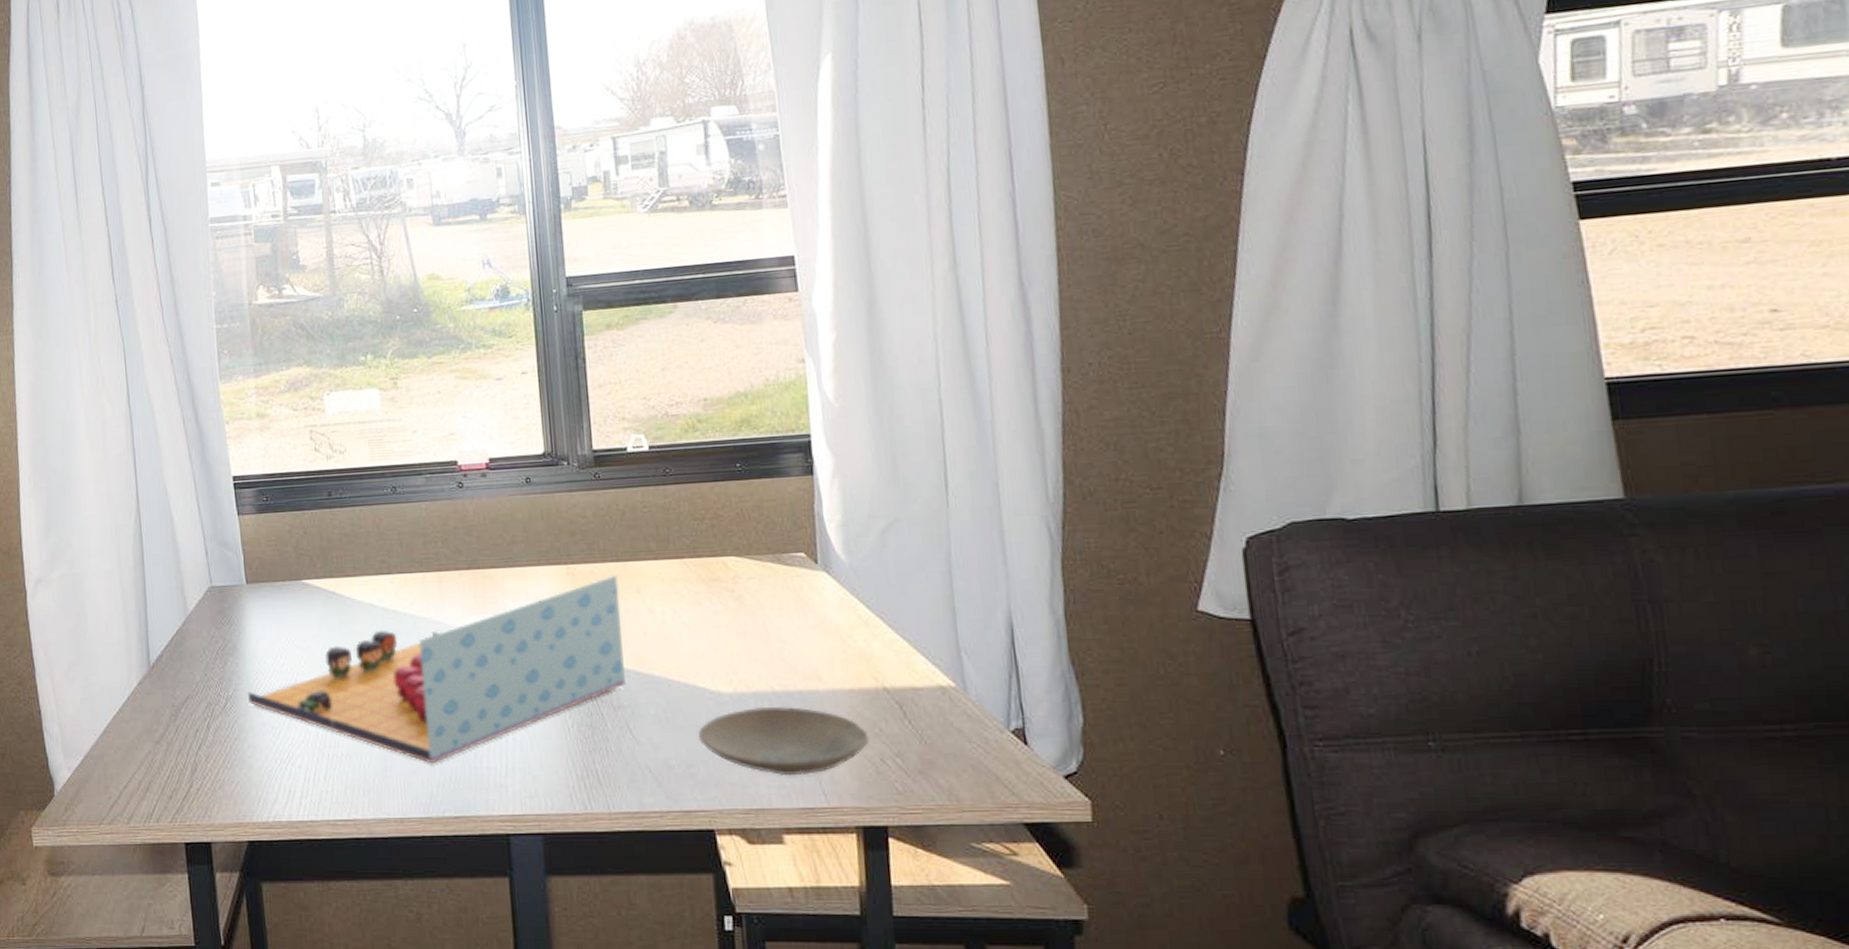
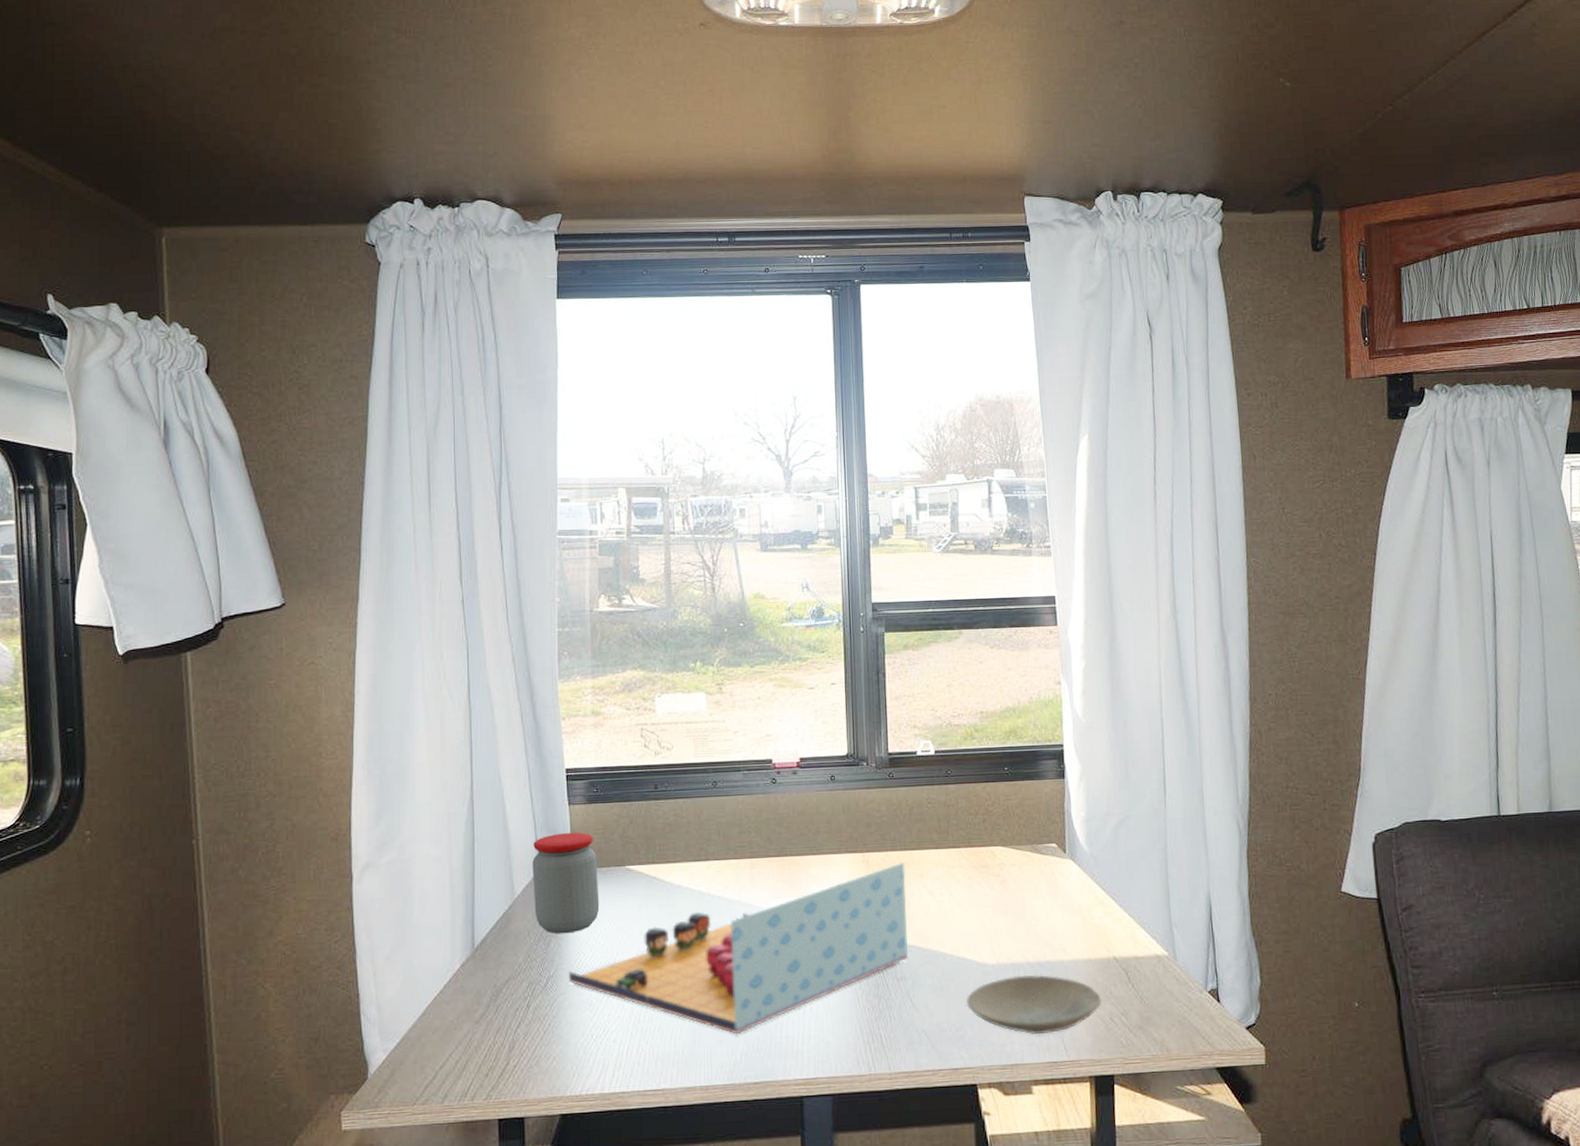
jar: none [203,544,277,653] -> present [532,832,600,934]

